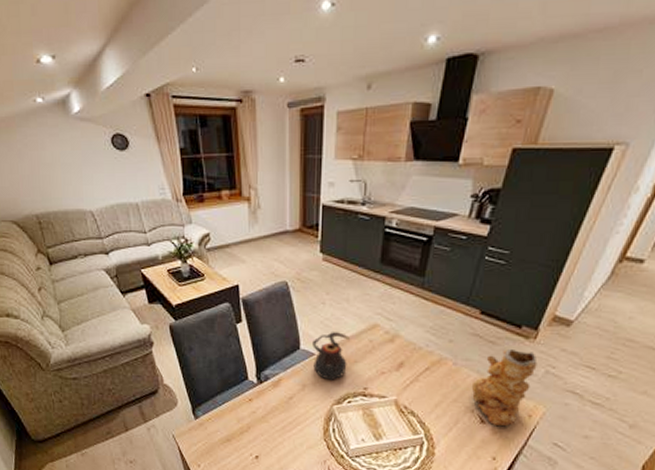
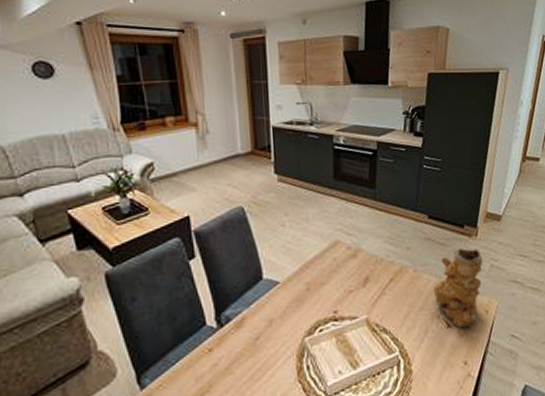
teapot: present [312,332,350,380] -> none [275,254,314,310]

